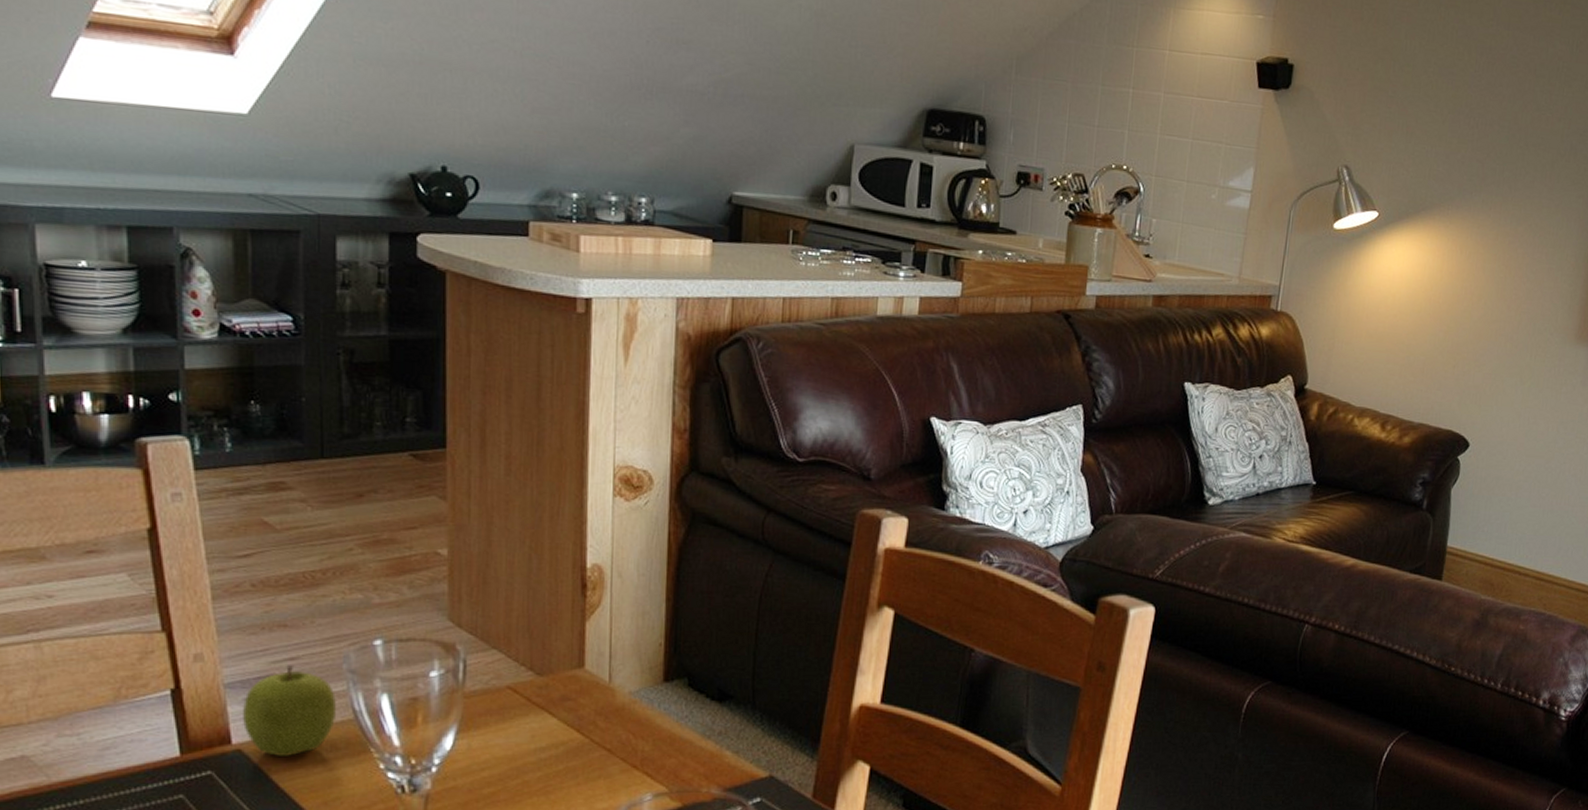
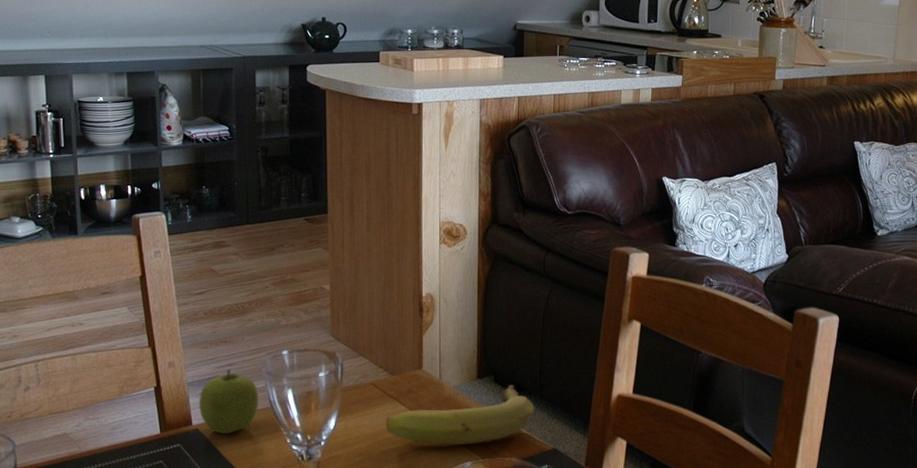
fruit: none [529,690,744,771] -> present [386,385,534,445]

